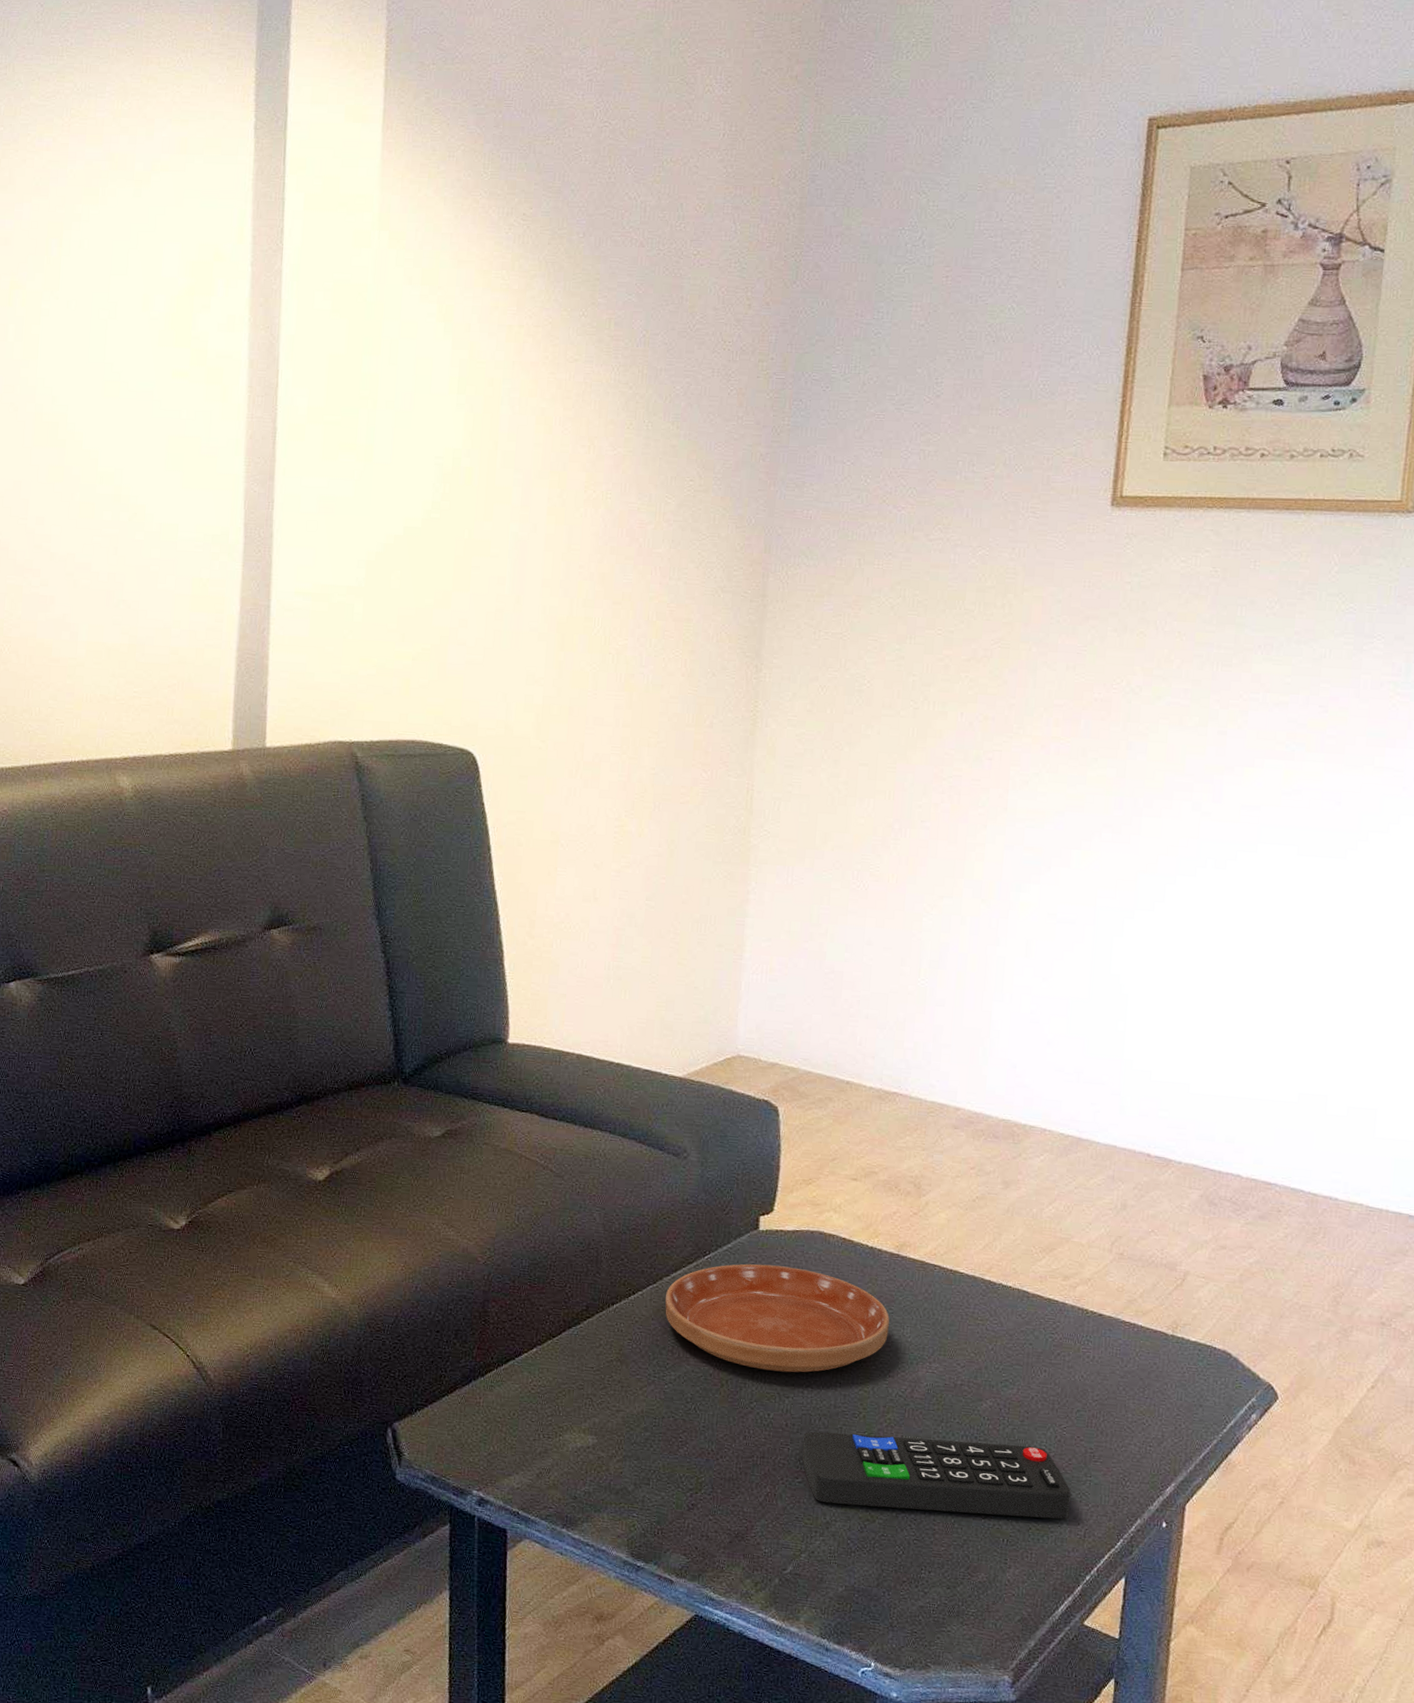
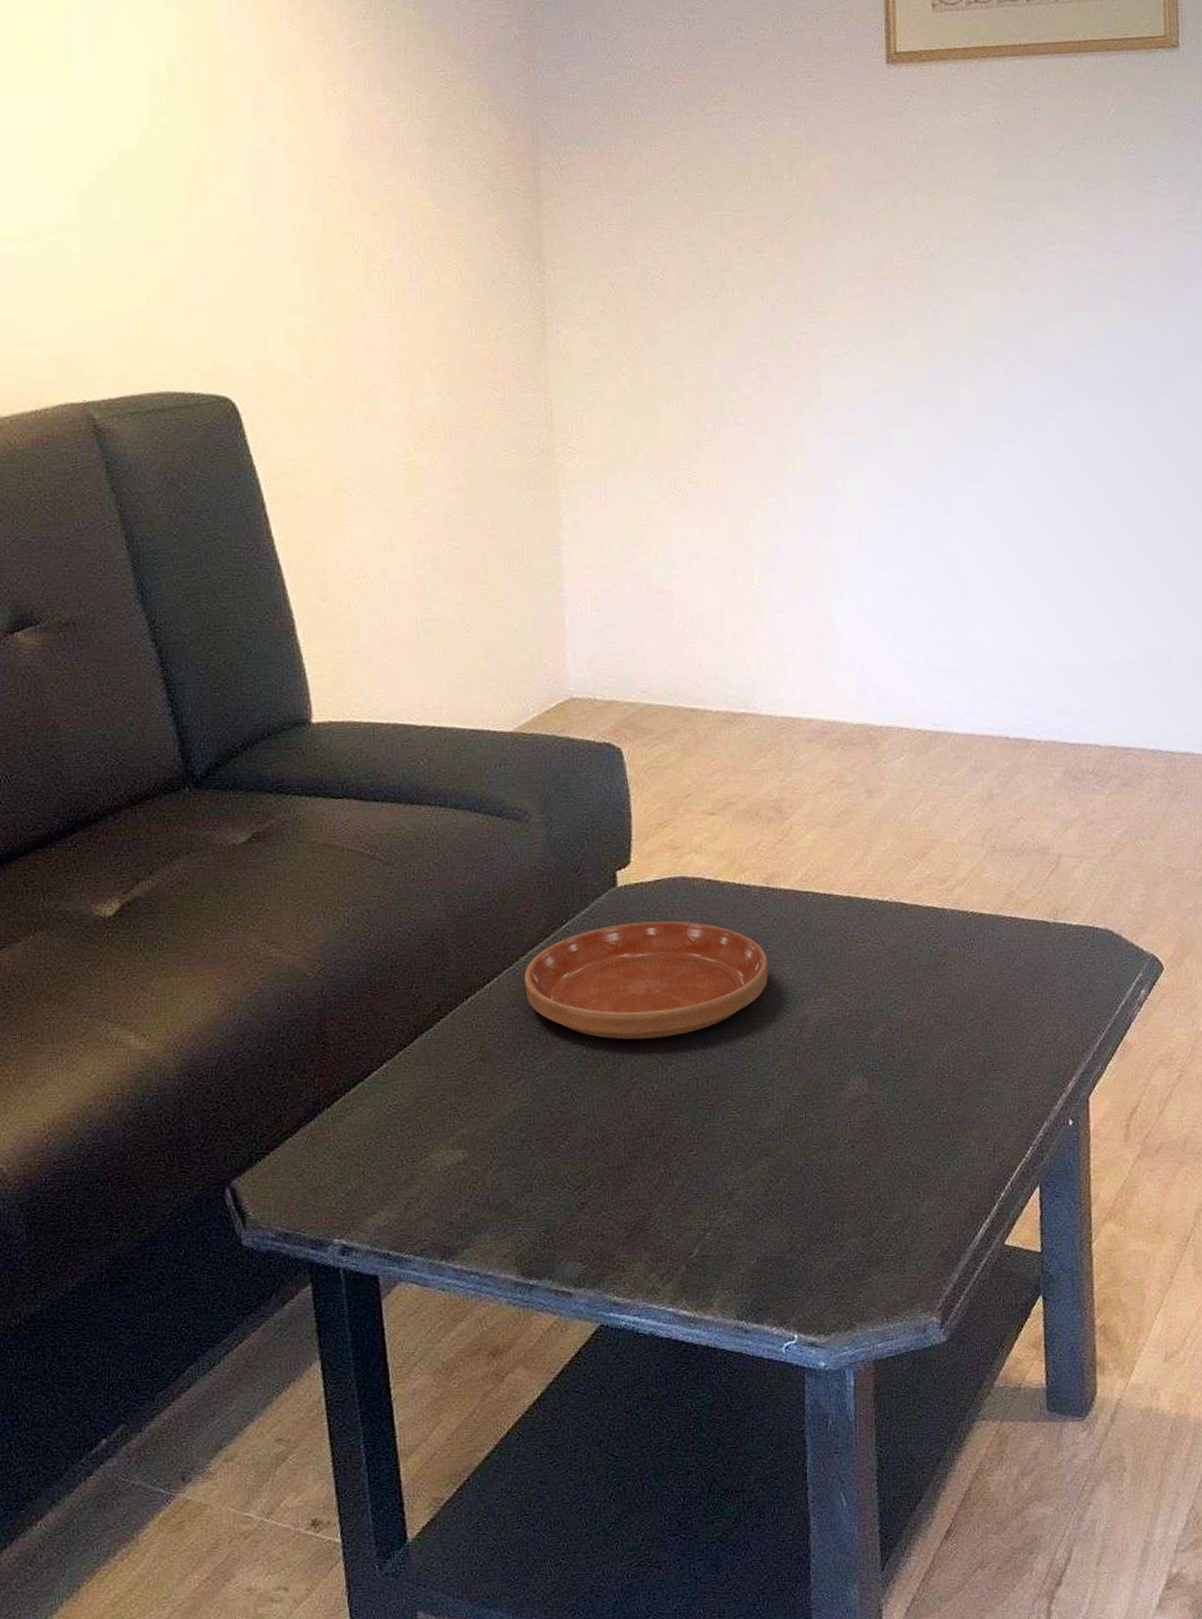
remote control: present [802,1431,1071,1519] -> none [692,1066,976,1172]

